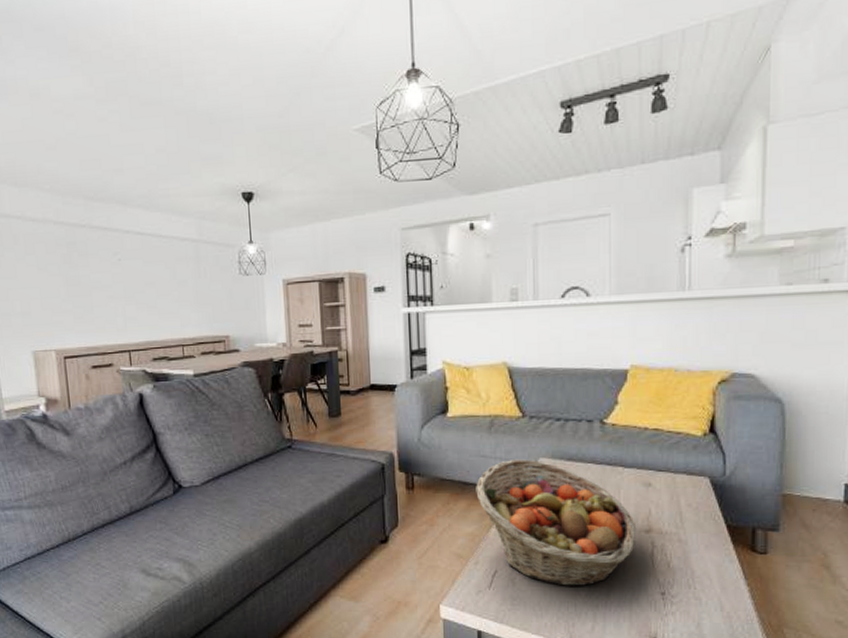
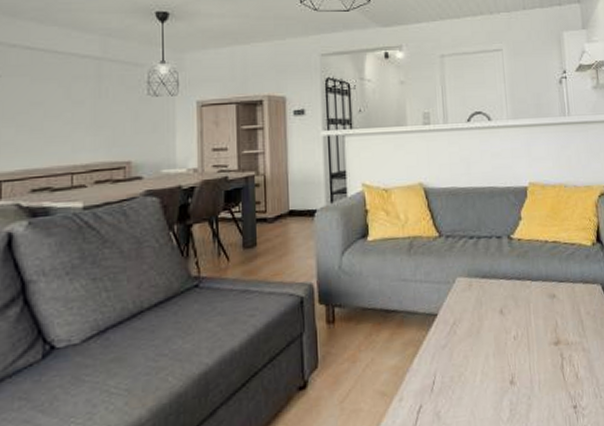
fruit basket: present [476,459,637,587] -> none [398,280,547,414]

